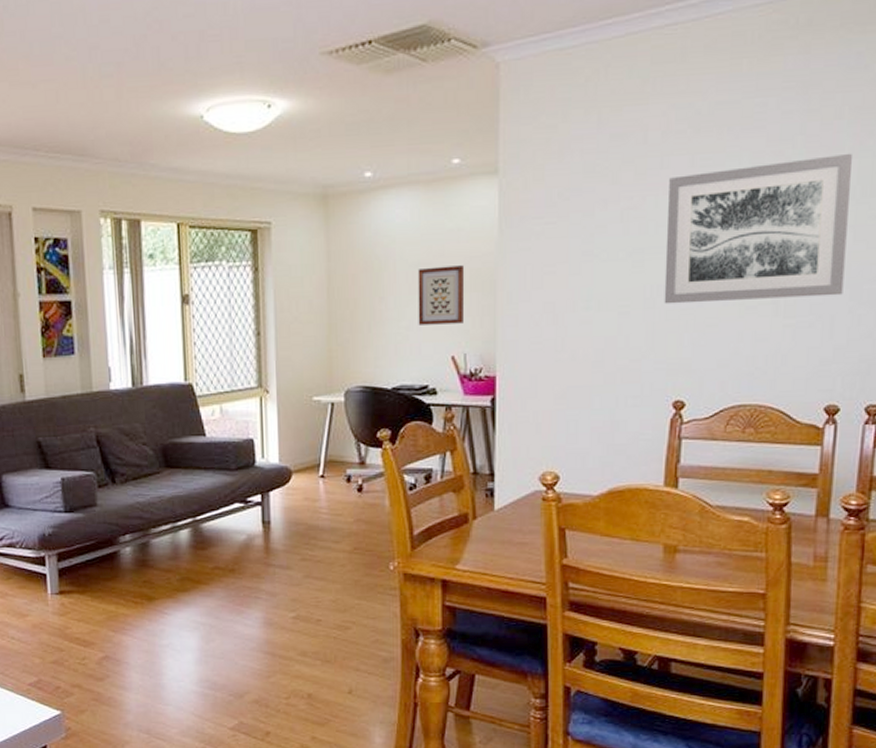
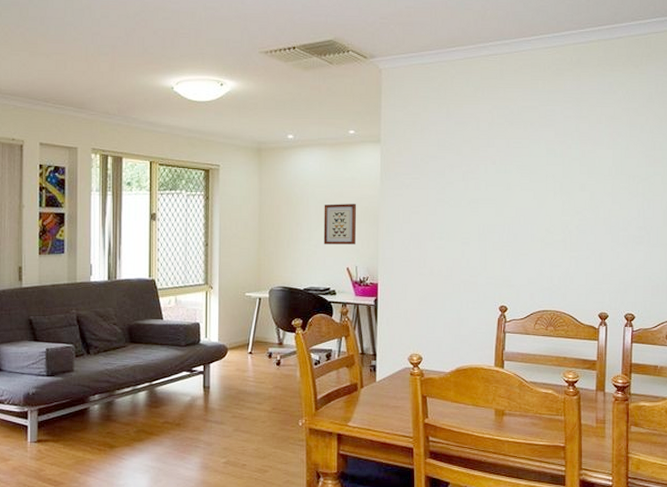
wall art: present [664,153,852,304] -> none [492,145,608,239]

